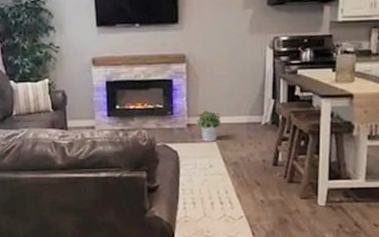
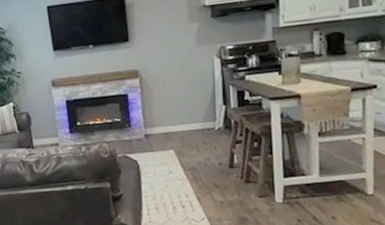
potted plant: present [196,110,220,142] -> none [153,120,176,150]

